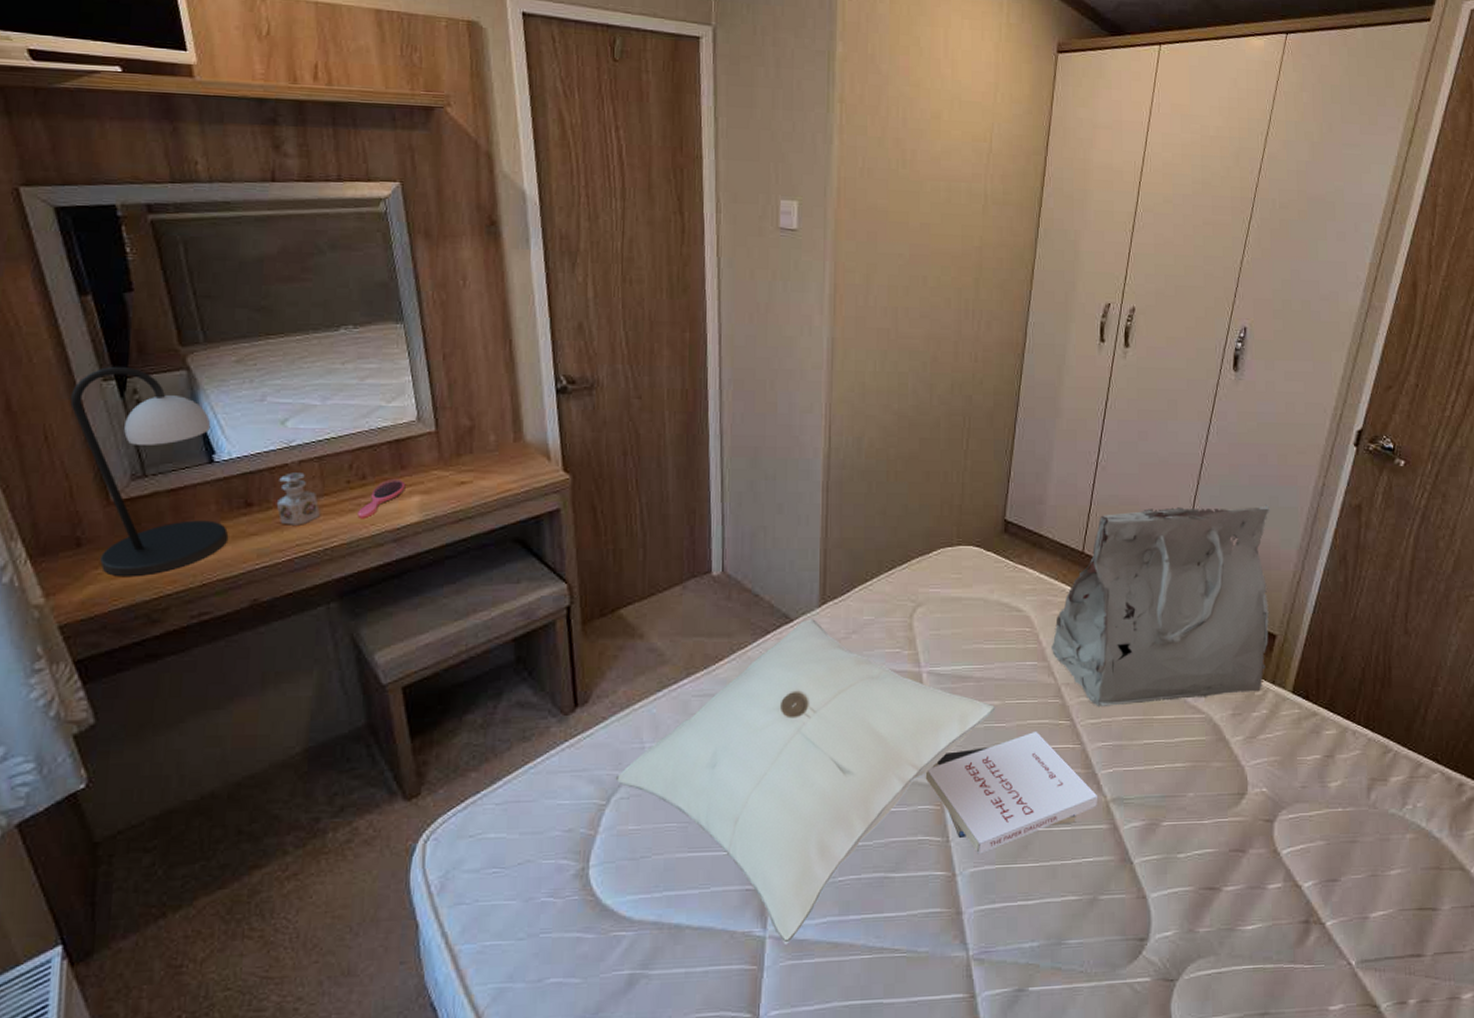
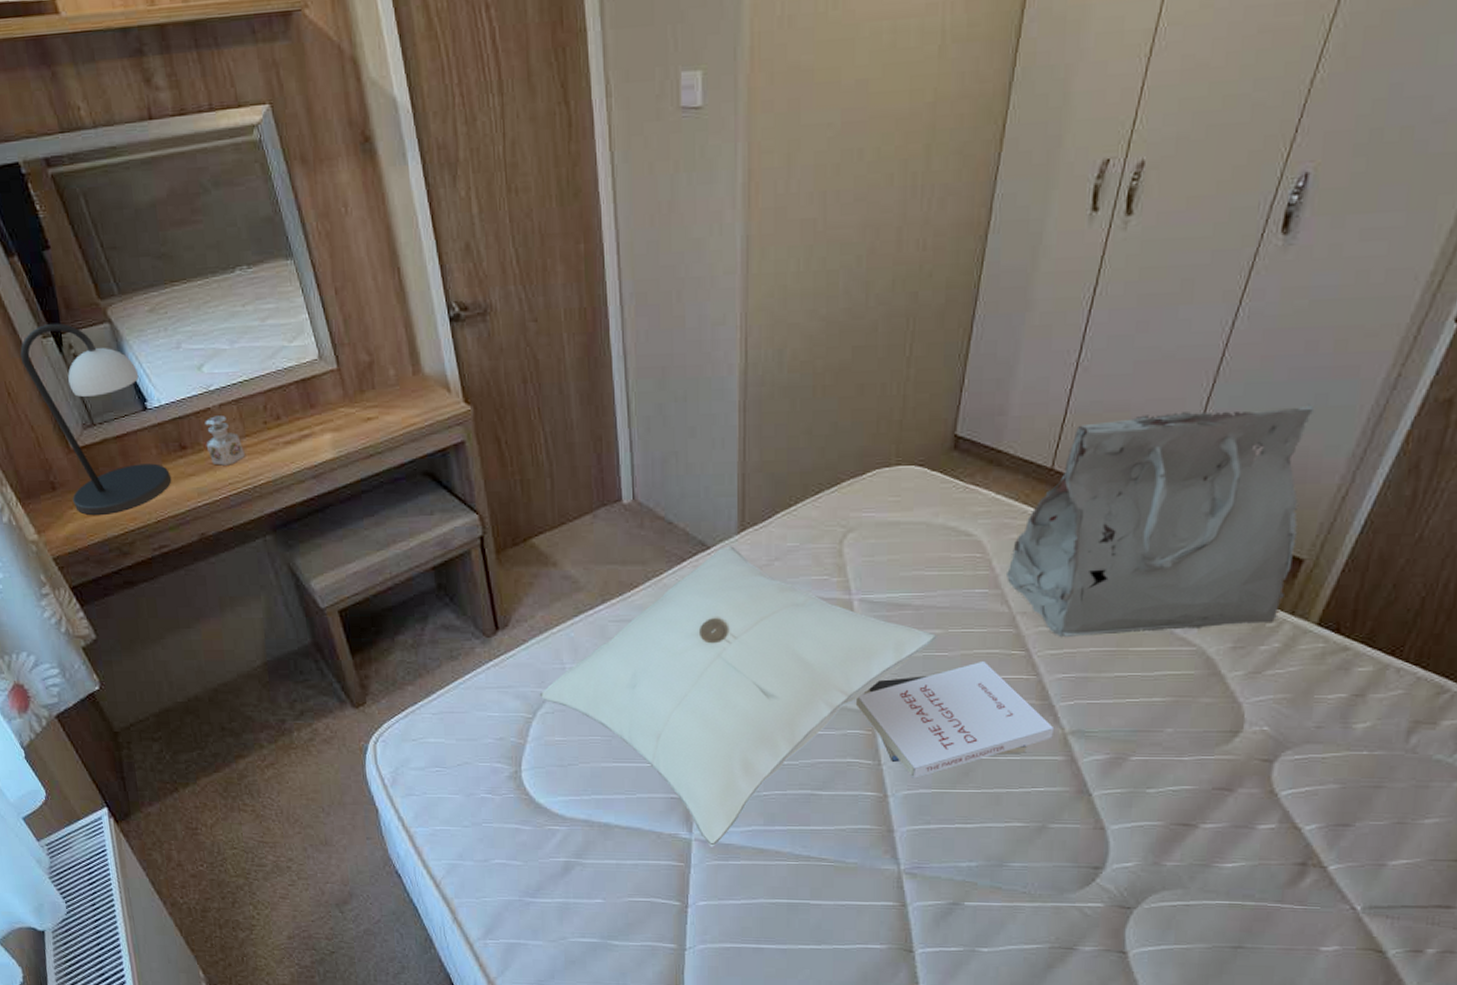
hairbrush: present [357,478,406,518] -> none [277,417,317,457]

